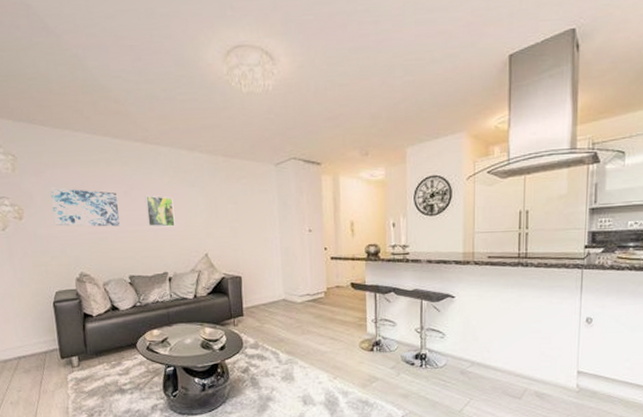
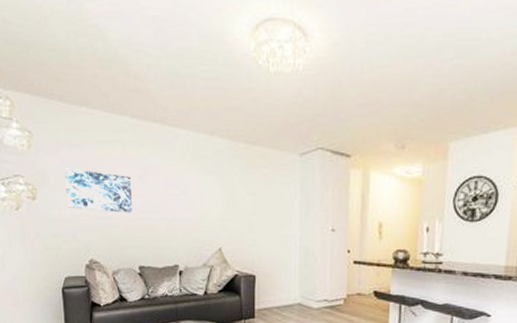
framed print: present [144,195,175,227] -> none [159,181,189,217]

